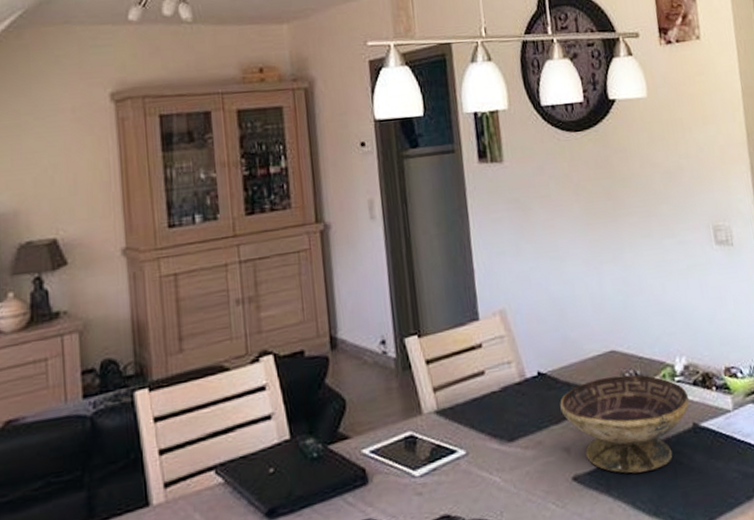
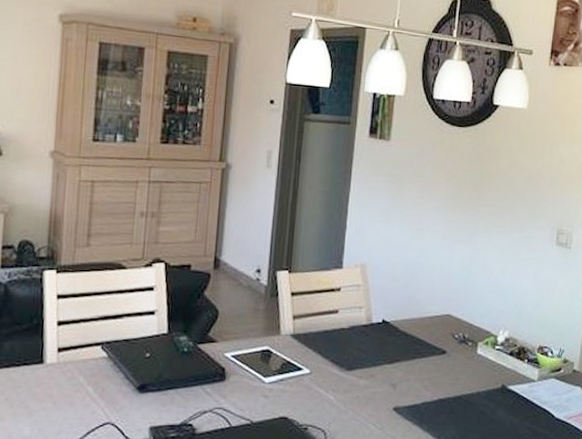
decorative bowl: present [560,375,690,474] -> none [395,335,504,415]

